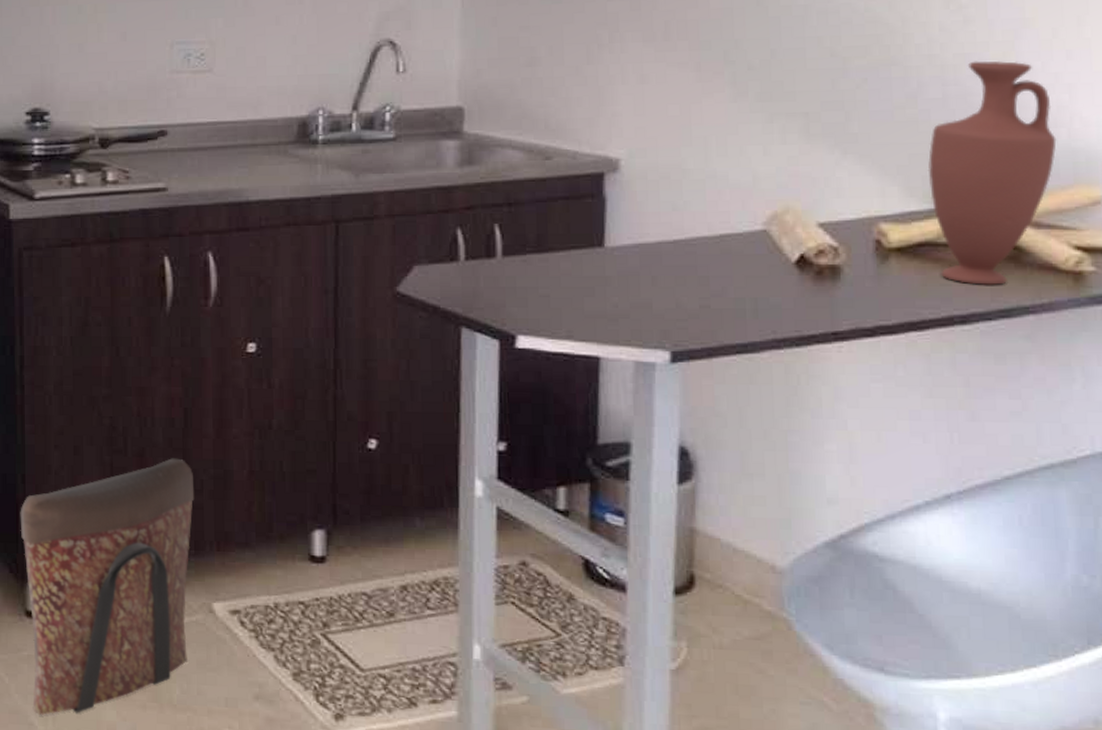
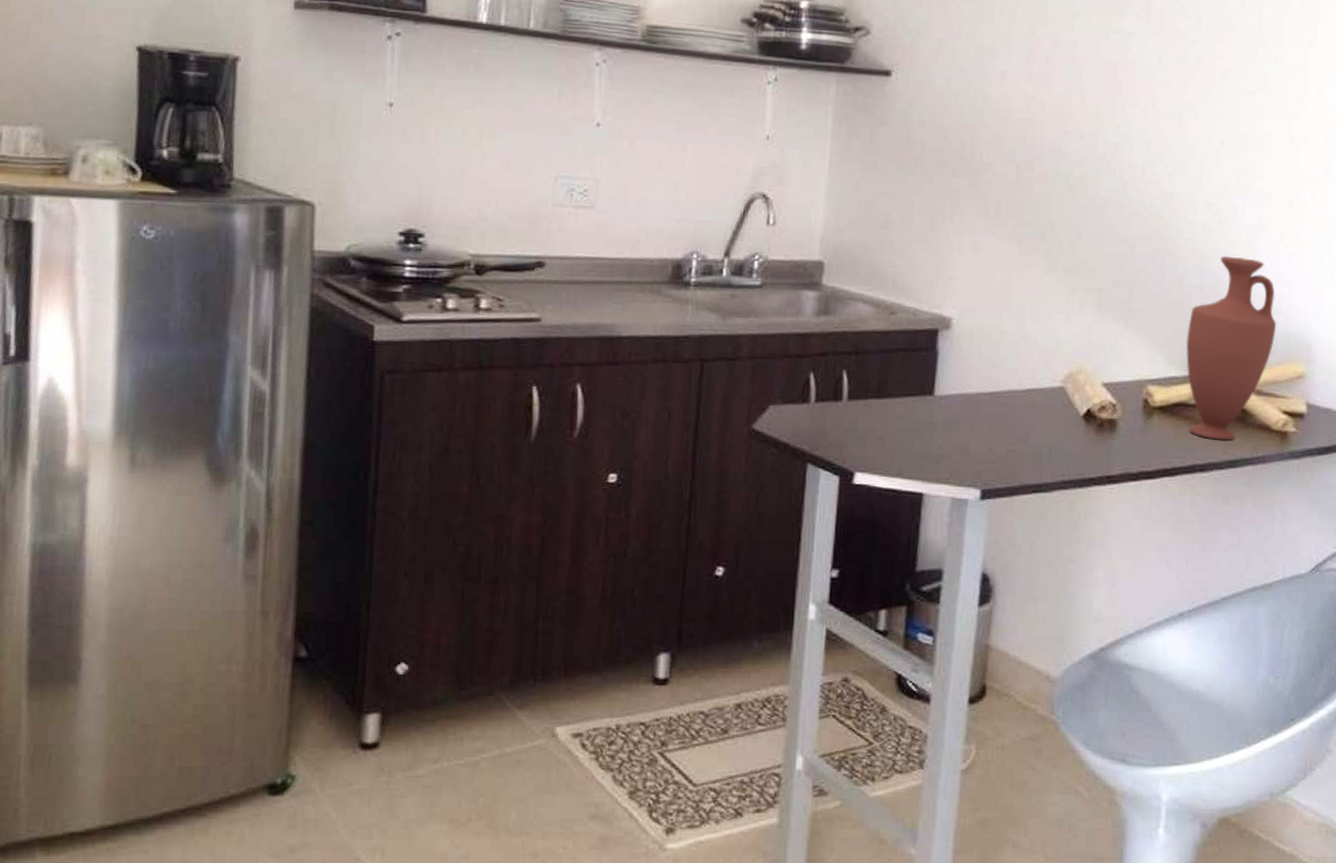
shopping bag: present [20,458,195,715] -> none [360,585,546,849]

